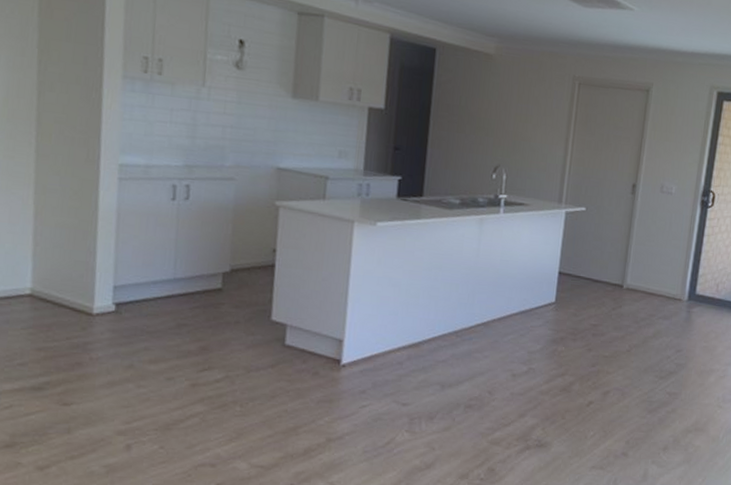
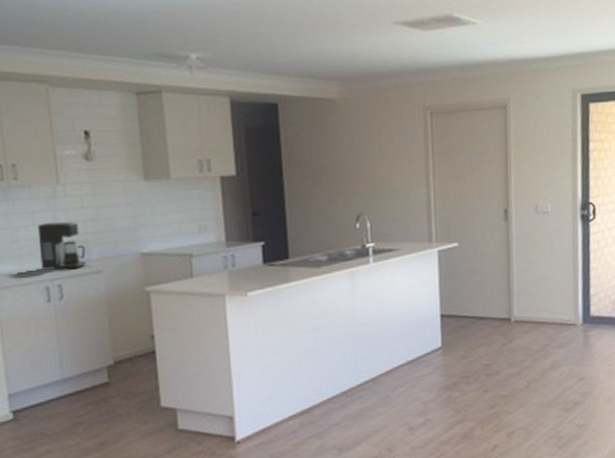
coffee maker: none [171,121,221,172] -> present [37,222,86,270]

